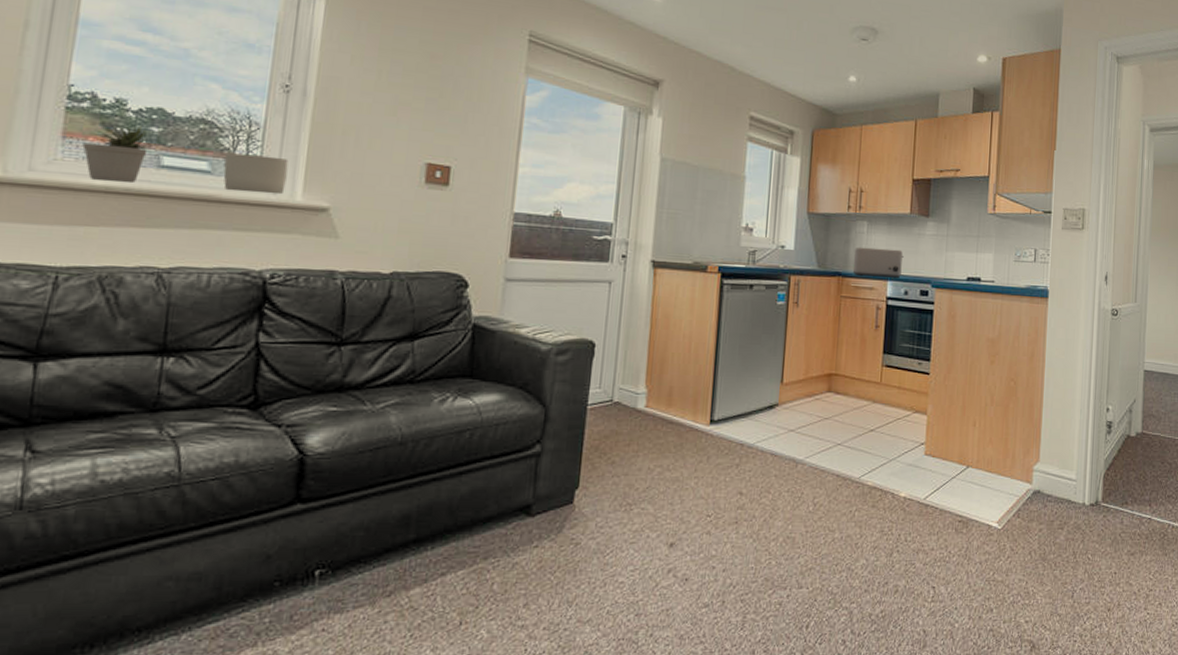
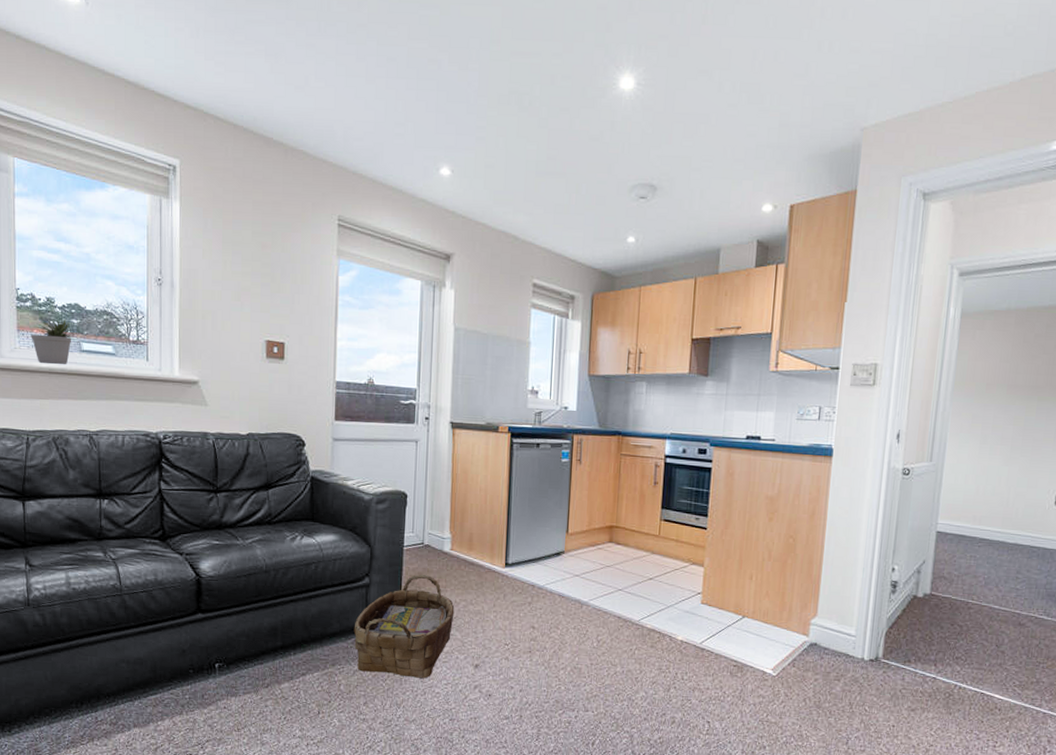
planter: present [223,153,289,195] -> none [123,338,167,371]
woven basket: none [515,438,648,566] -> present [353,575,455,678]
toaster: present [854,247,904,279] -> none [633,407,682,438]

